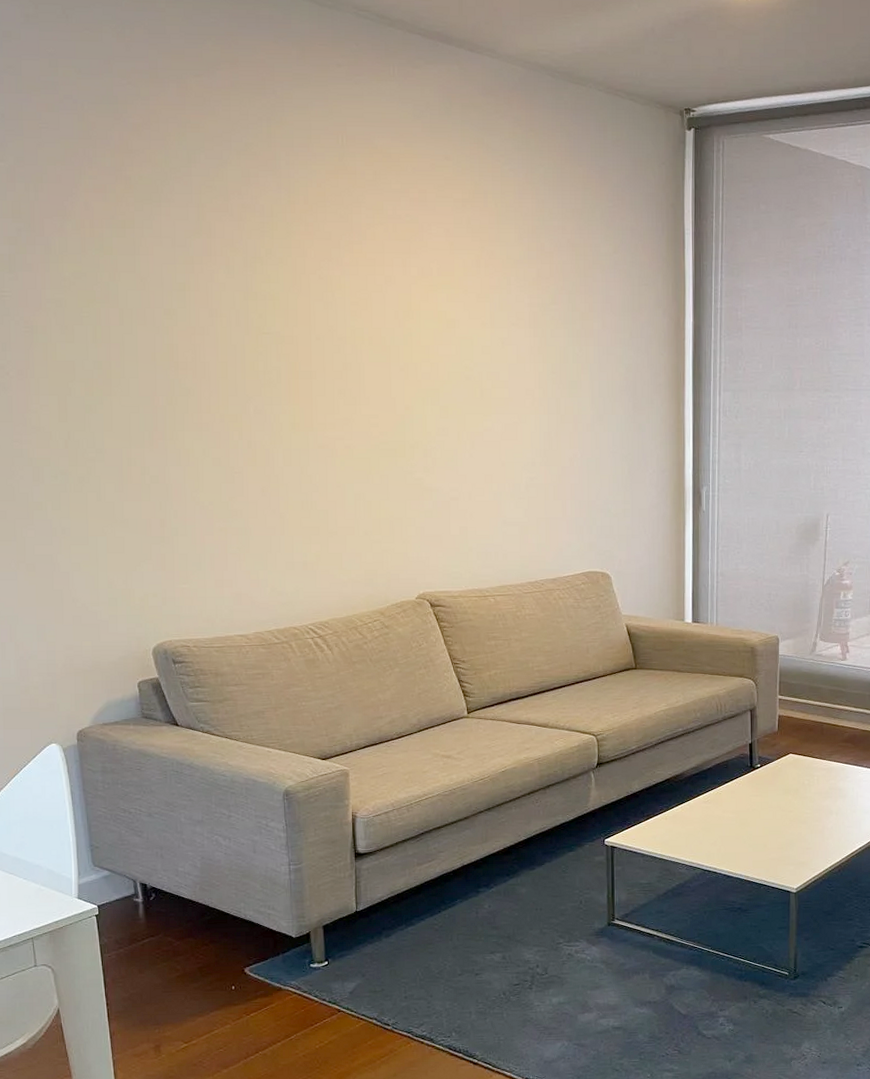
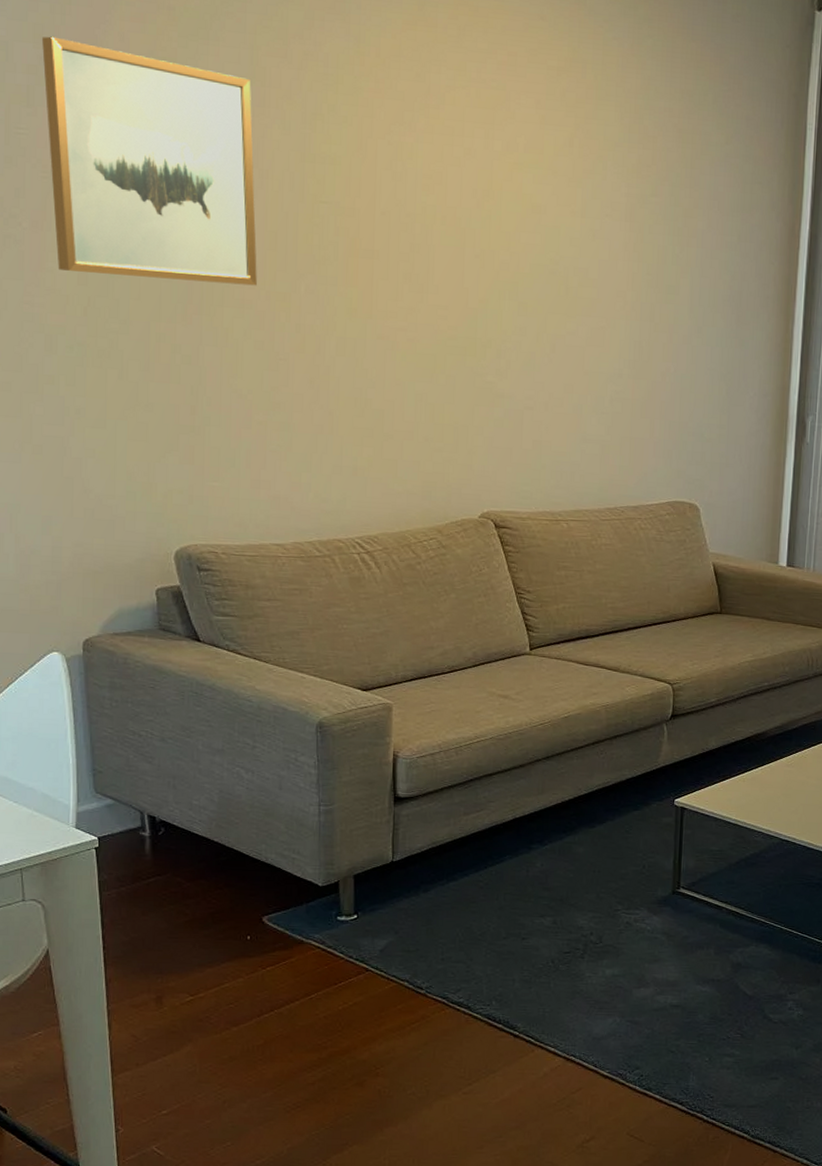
wall art: none [19,211,212,411] -> present [41,36,257,286]

